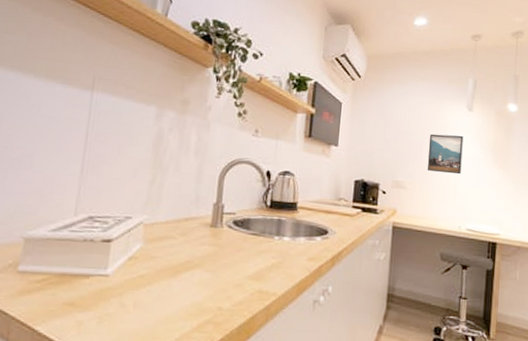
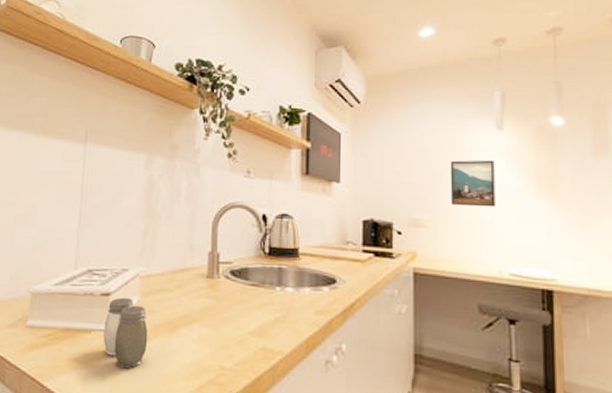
salt and pepper shaker: none [102,244,149,312] -> present [103,297,148,369]

